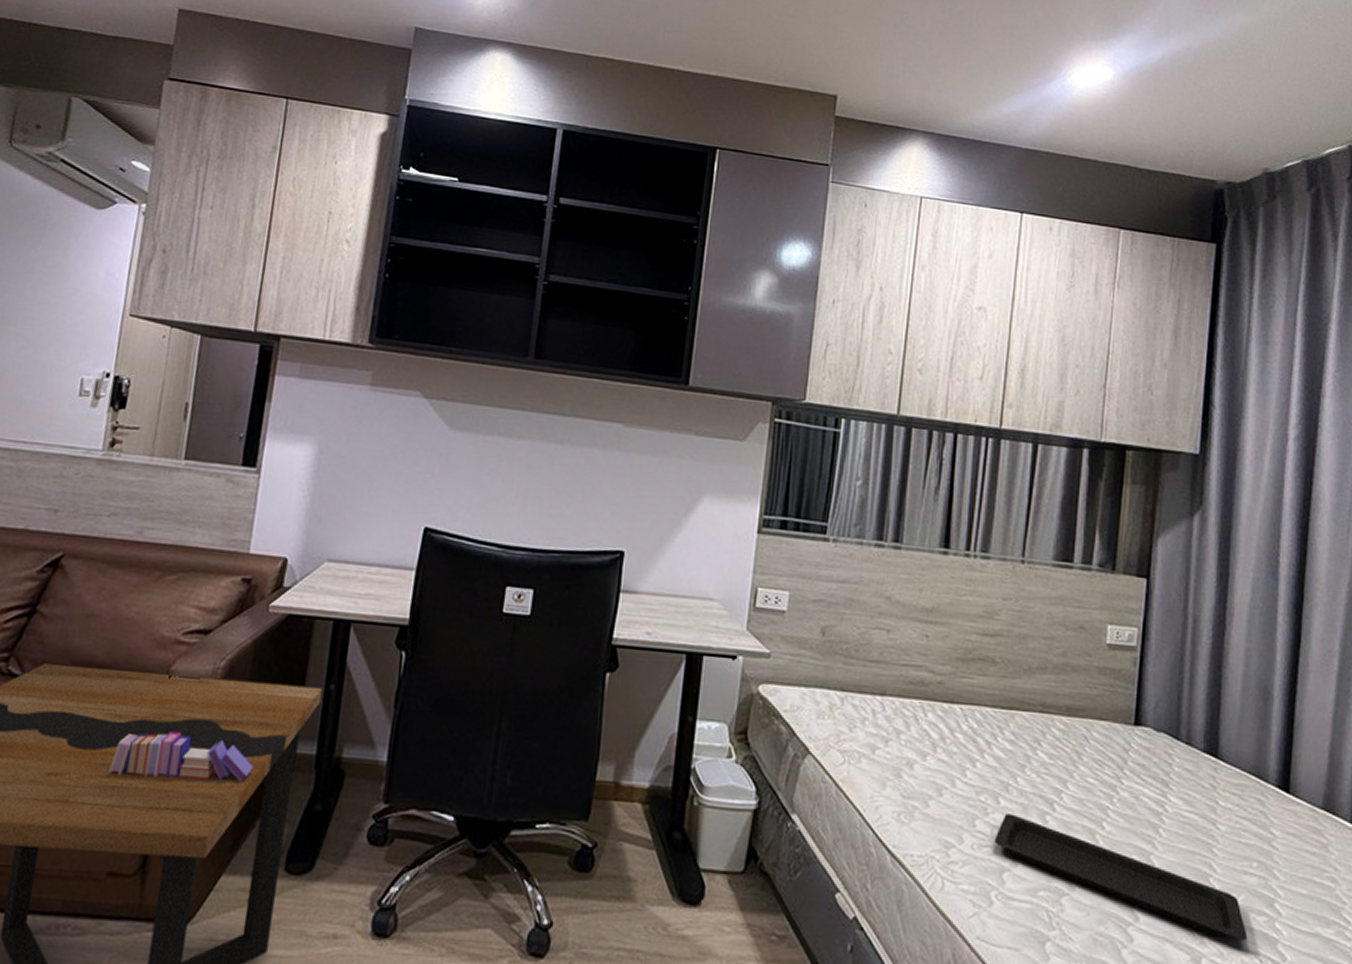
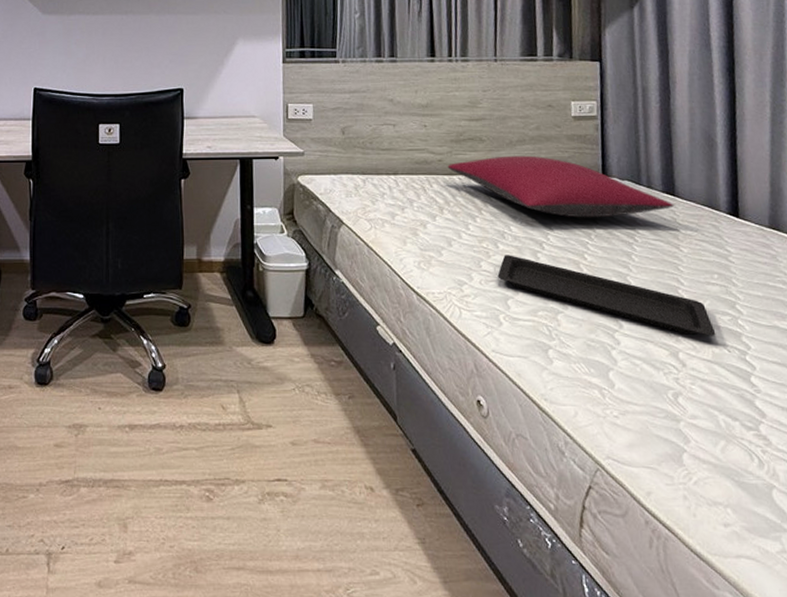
pillow: none [948,685,1215,777] -> present [447,155,673,218]

